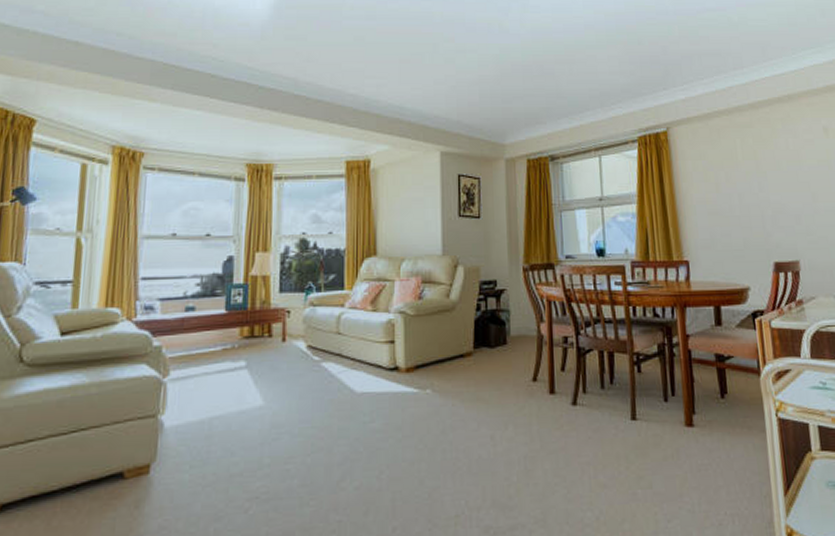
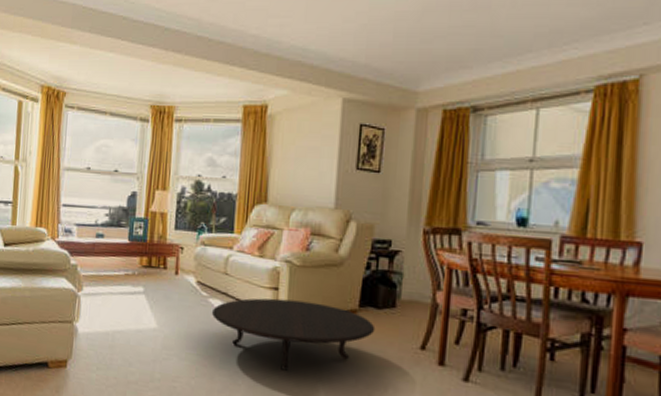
table: none [325,350,491,427] -> present [211,298,376,371]

